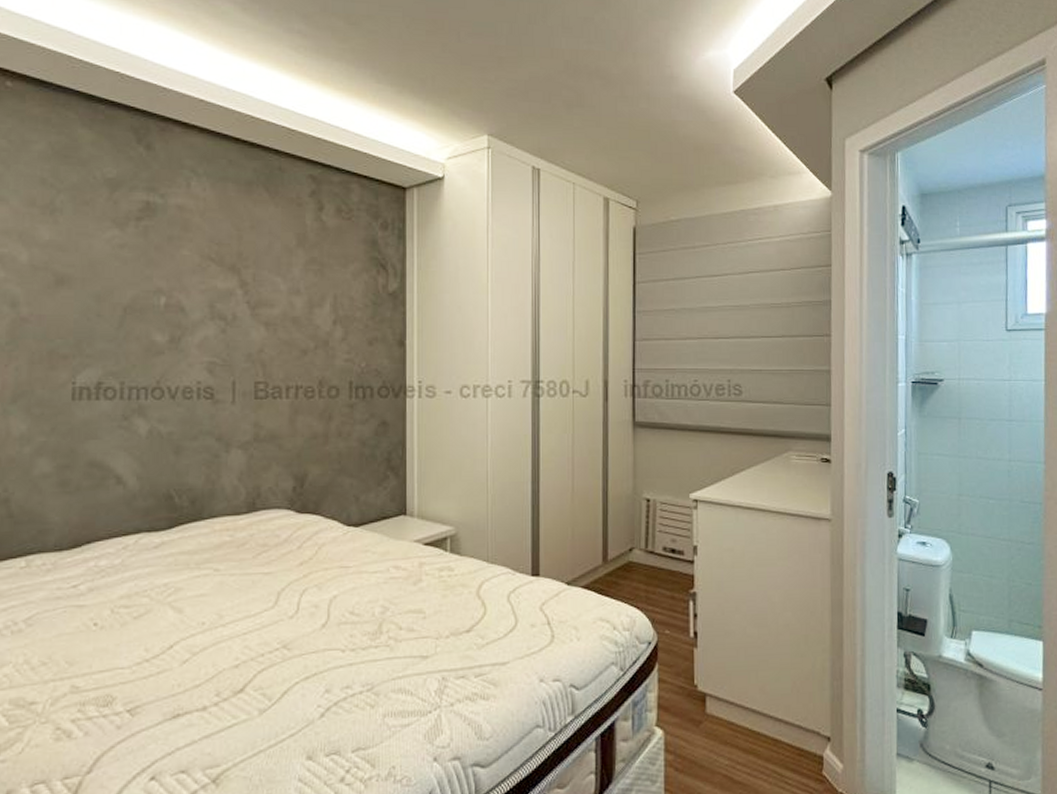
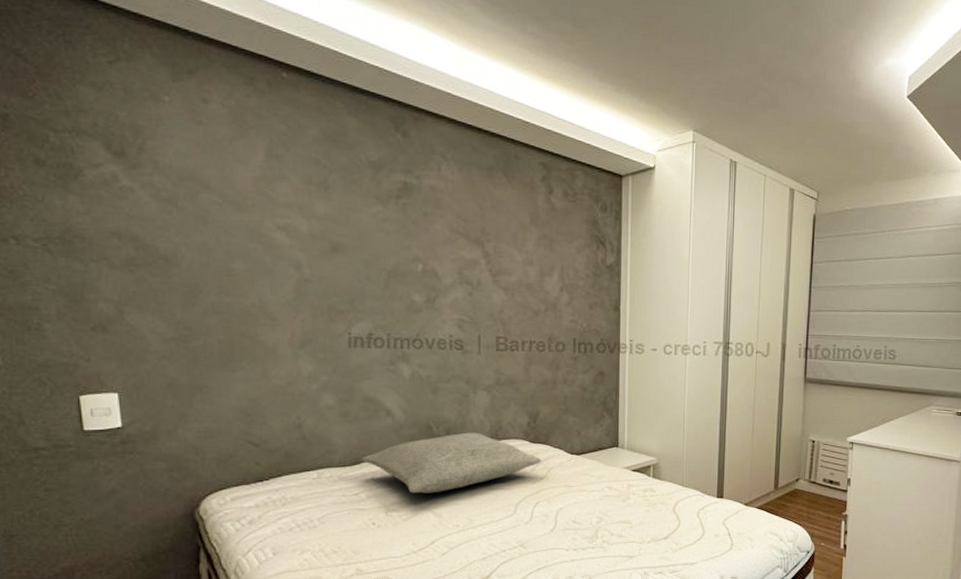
pillow: none [83,502,311,583] -> present [362,432,542,494]

